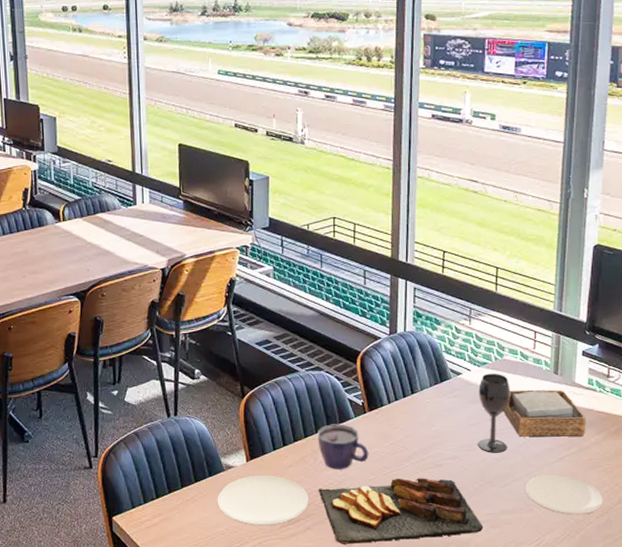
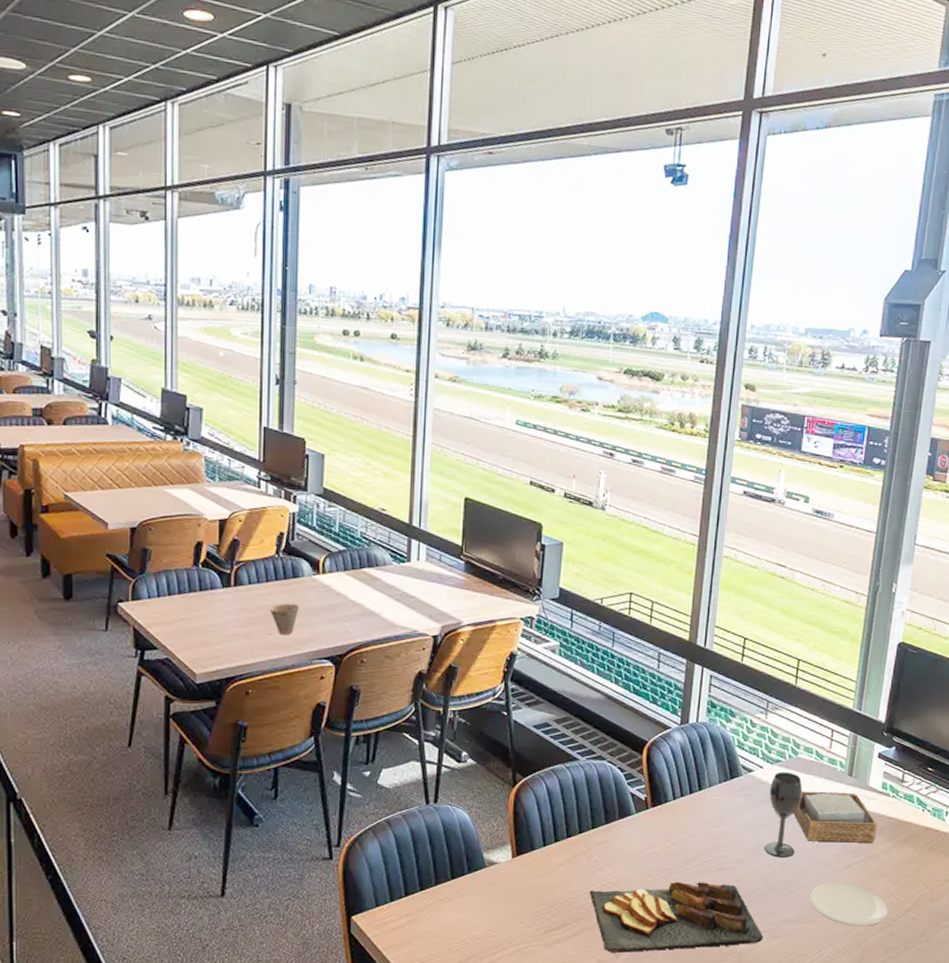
cup: none [21,248,46,277] -> present [269,603,299,635]
plate: present [217,474,309,526] -> none [475,873,578,930]
cup: present [317,424,369,470] -> none [593,819,648,870]

